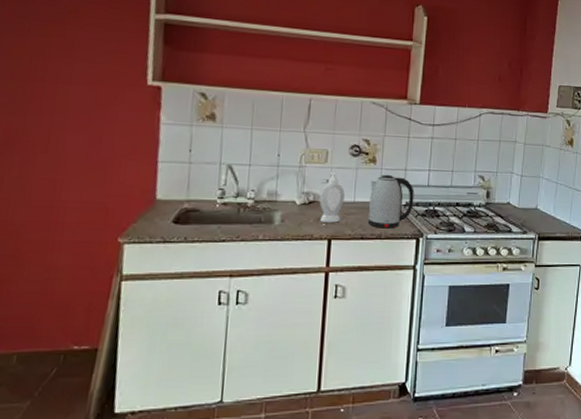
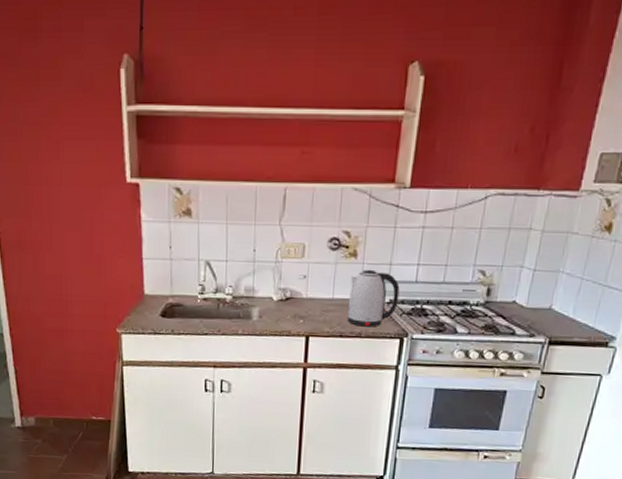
soap bottle: present [319,171,345,223] -> none [296,266,323,320]

